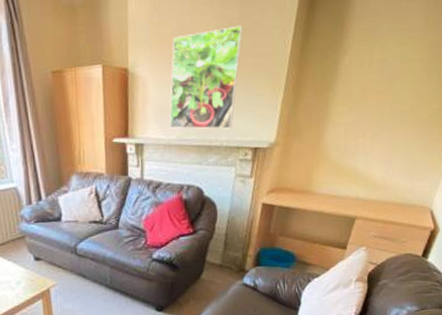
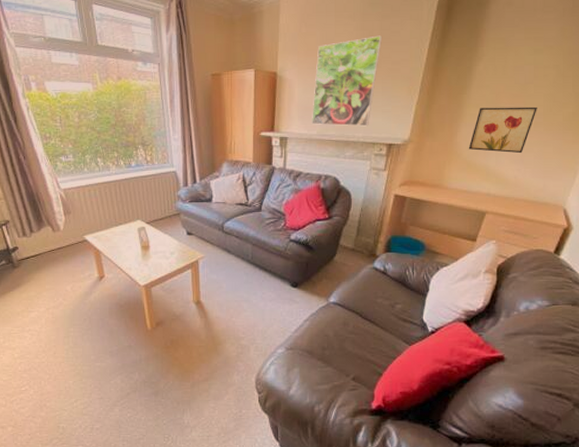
wall art: none [336,103,404,154] -> present [468,106,537,154]

